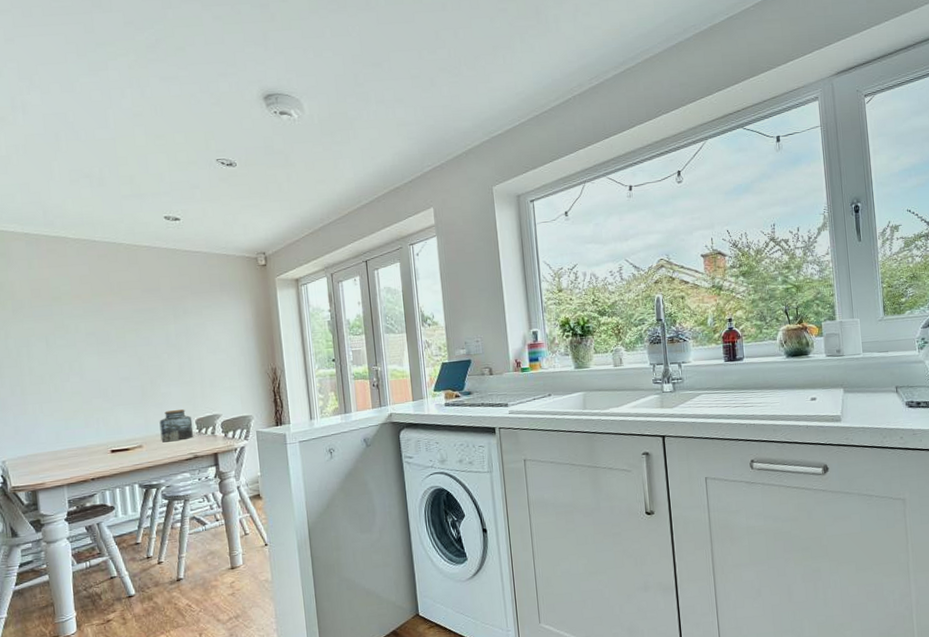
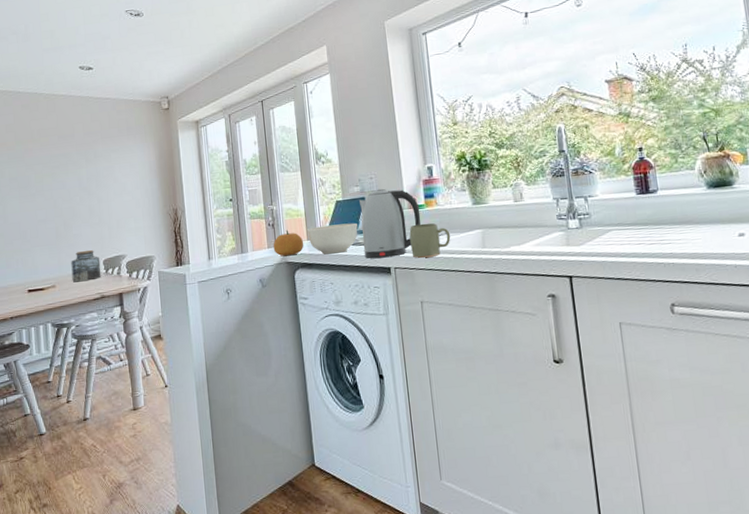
fruit: none [377,391,410,417] -> present [273,230,304,257]
bowl: none [413,384,464,415] -> present [307,222,358,255]
kettle: none [464,351,526,419] -> present [358,188,421,259]
mug: none [514,385,554,419] -> present [409,223,451,259]

